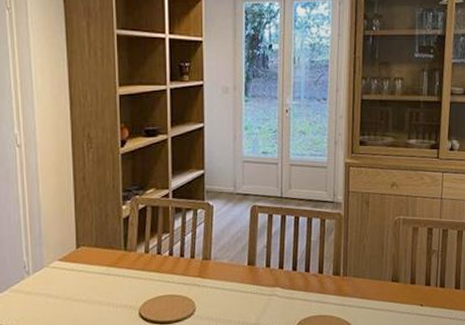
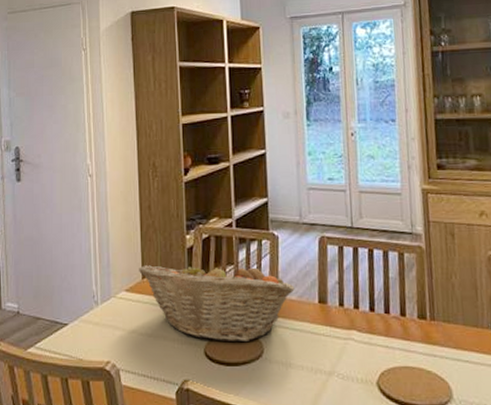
fruit basket: none [73,229,226,303] -> present [139,260,295,341]

